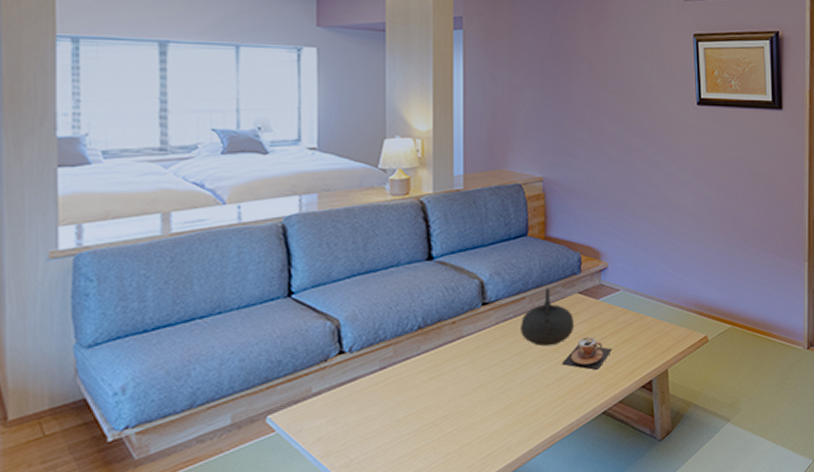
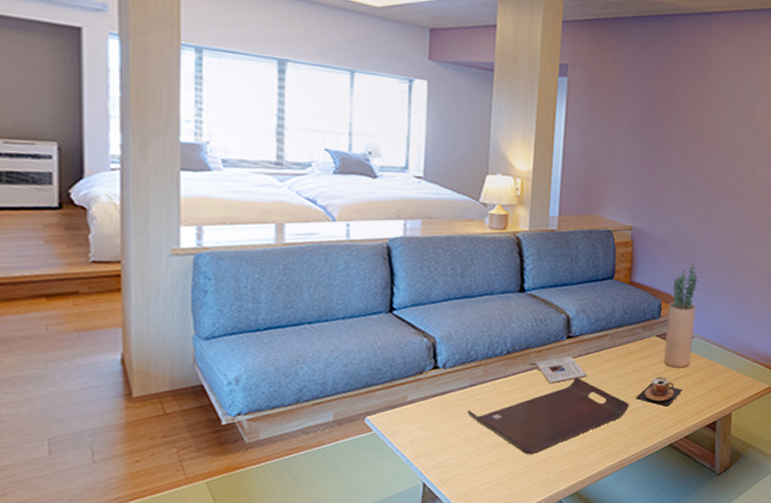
serving tray: none [378,347,556,441] -> present [467,377,630,455]
magazine: none [442,324,507,358] -> present [528,356,588,384]
teapot: present [521,288,575,346] -> none [600,328,651,380]
vase: none [589,208,618,326] -> present [664,261,698,368]

